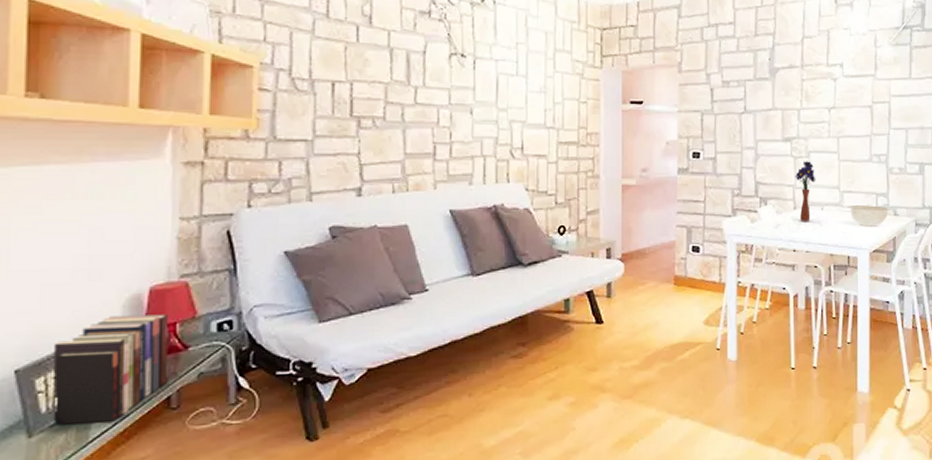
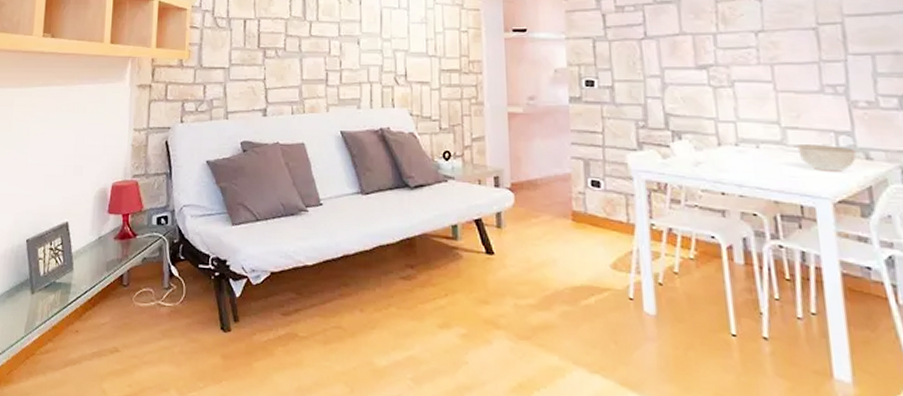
books: present [53,314,169,425] -> none [47,204,124,290]
flower arrangement: present [795,161,816,223] -> none [716,91,746,162]

